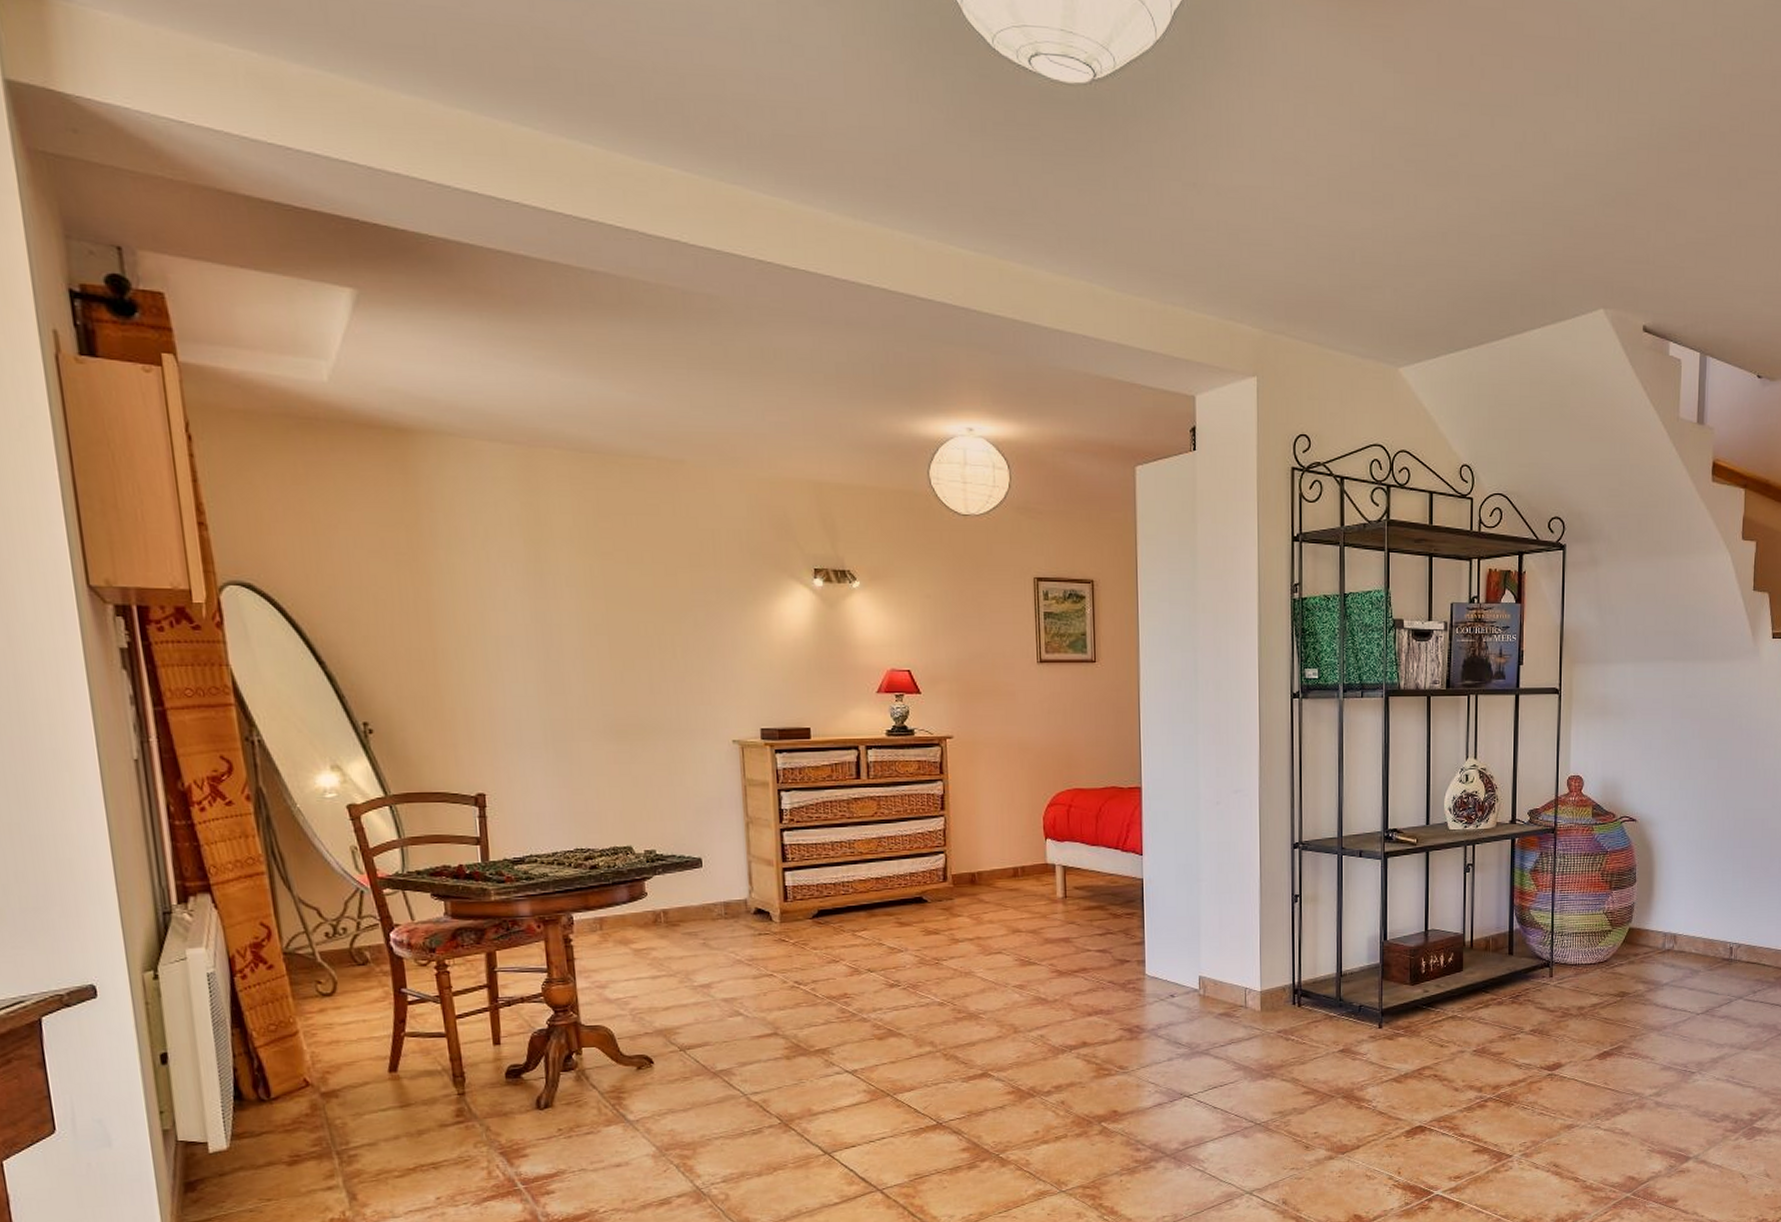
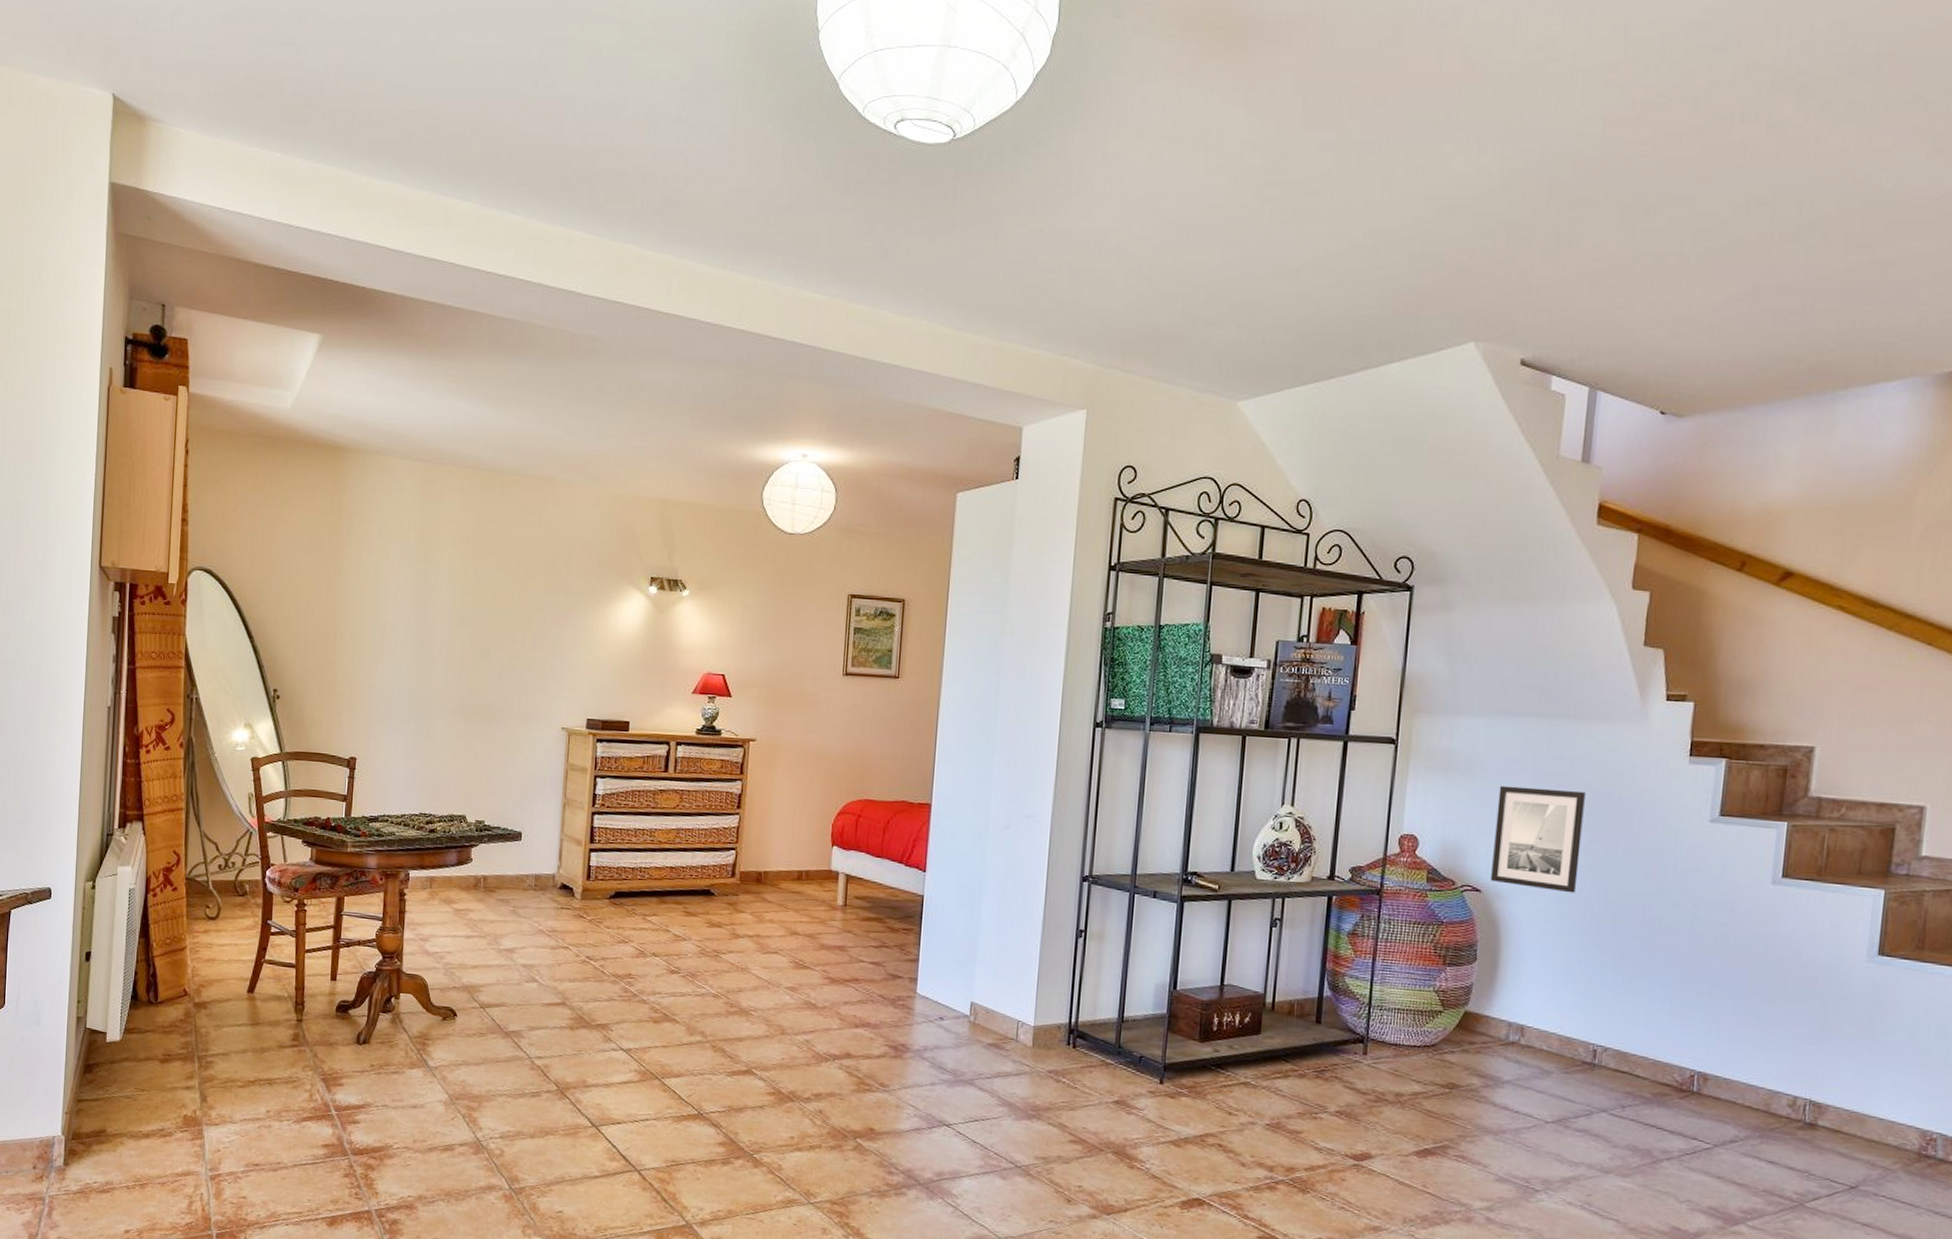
wall art: none [1644,724,1714,815] -> present [1491,785,1585,893]

